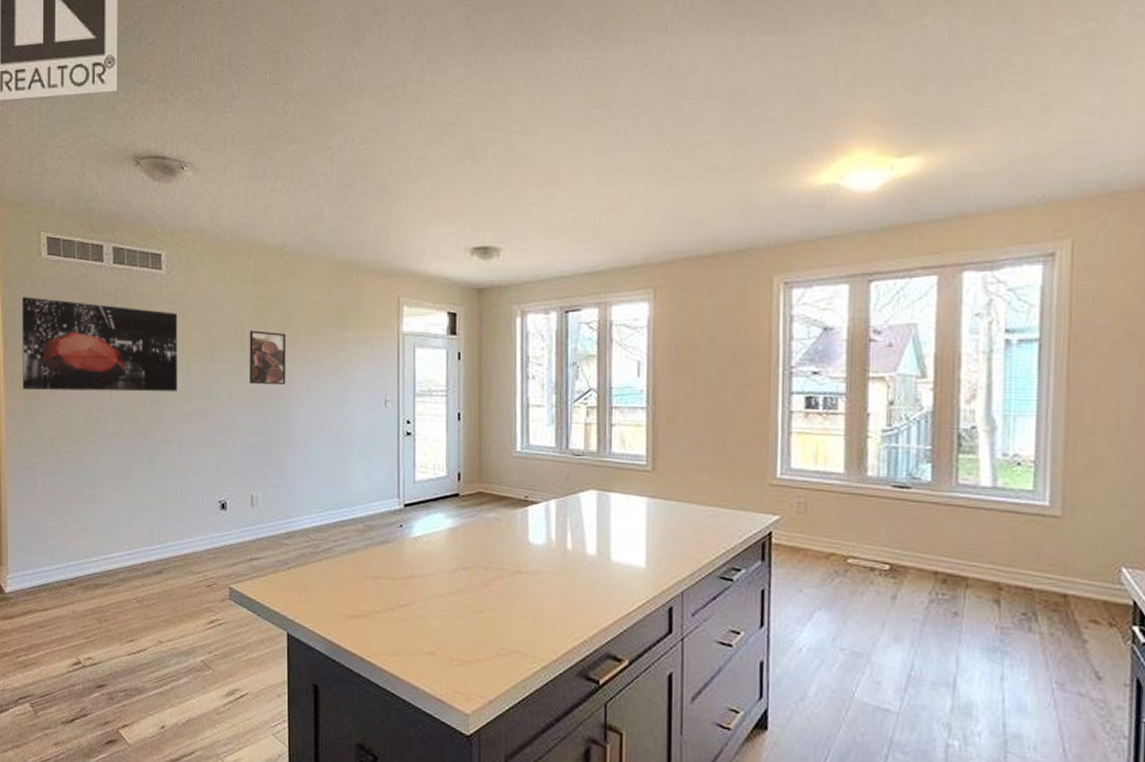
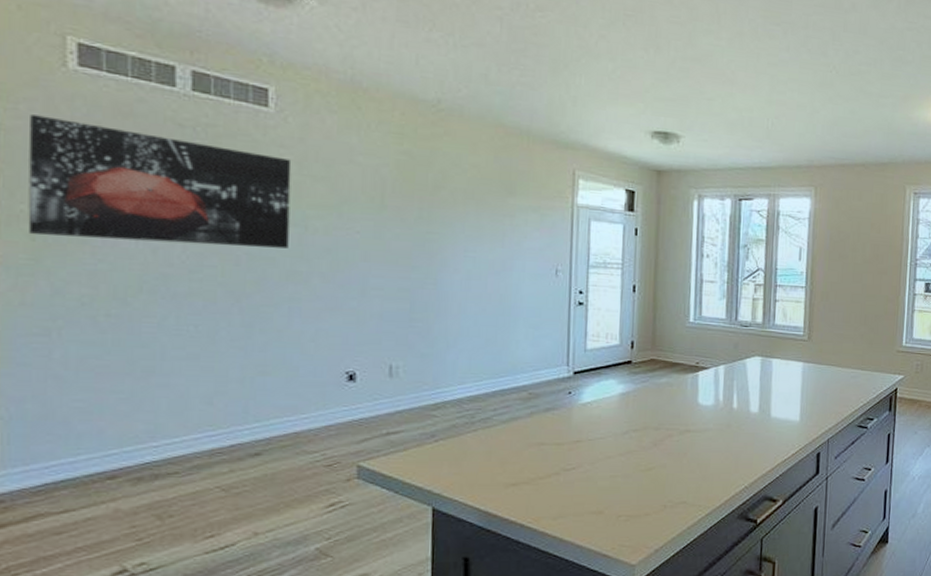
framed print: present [249,330,286,384] -> none [390,188,440,248]

